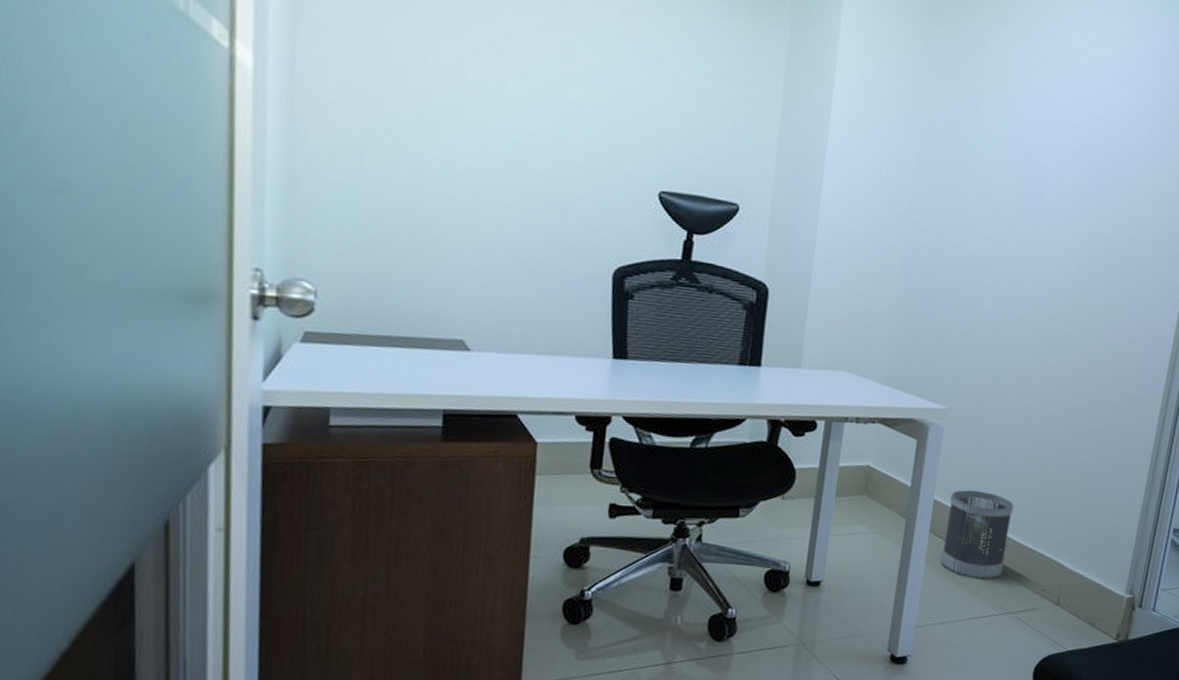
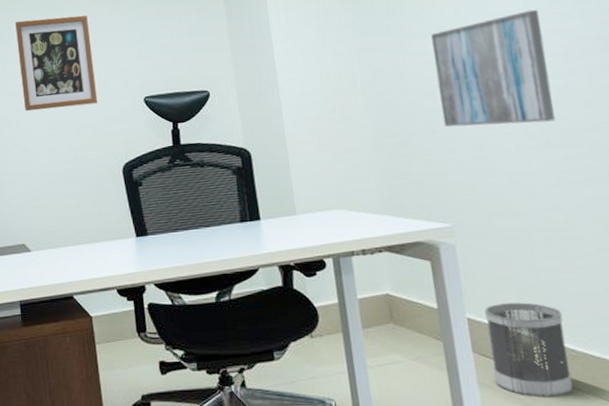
wall art: none [496,38,608,183] -> present [15,15,97,112]
wall art: none [968,206,1085,325] -> present [431,9,556,127]

